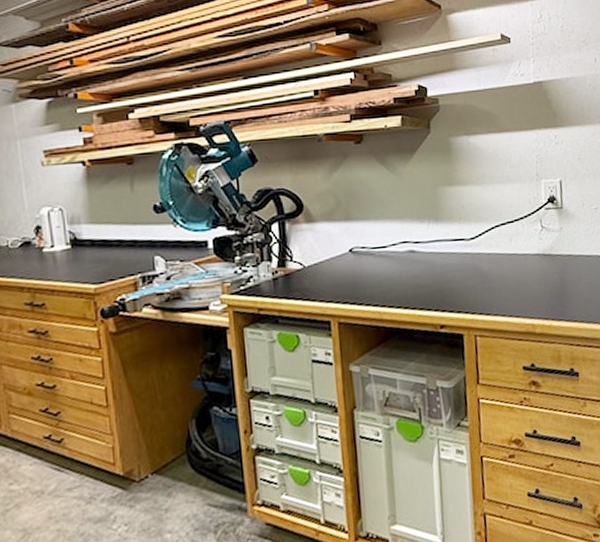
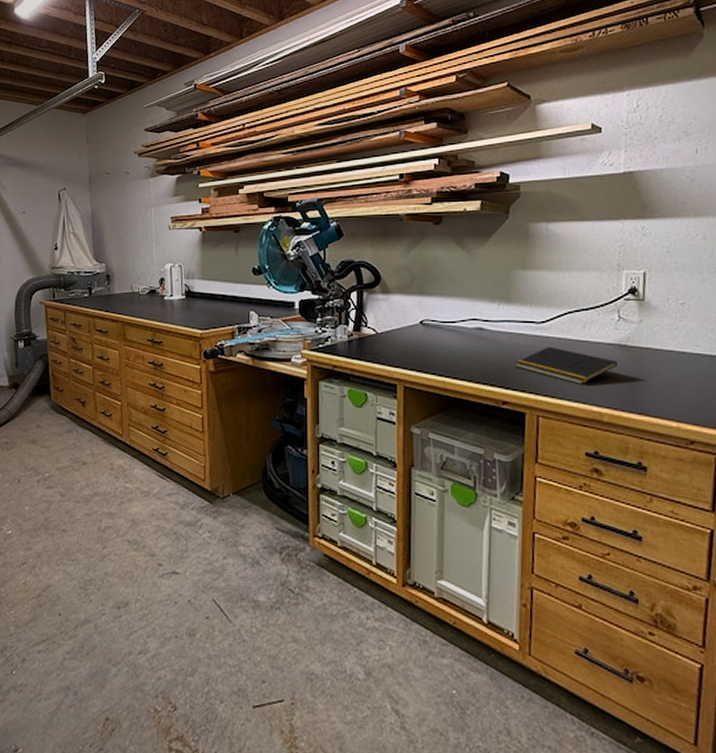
notepad: none [449,262,544,298] -> present [515,346,618,384]

